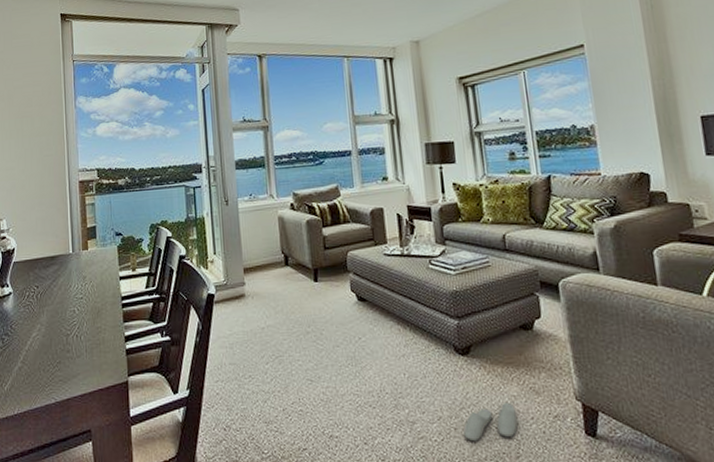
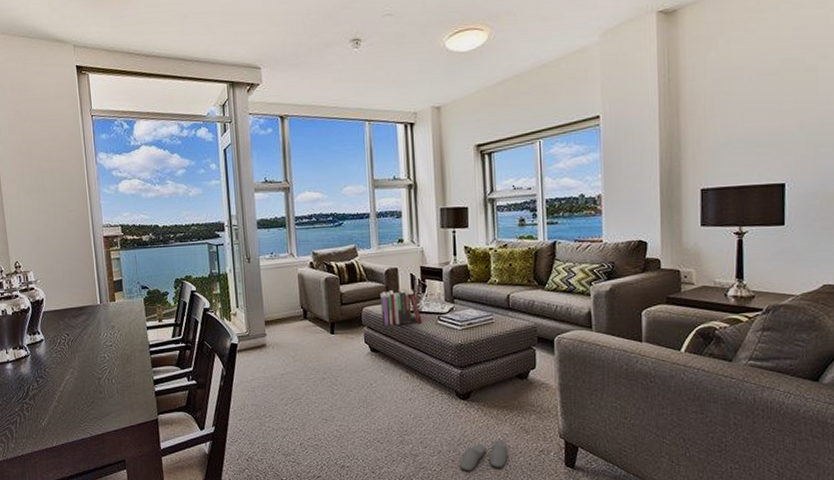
books: none [366,229,412,272] -> present [380,288,422,326]

